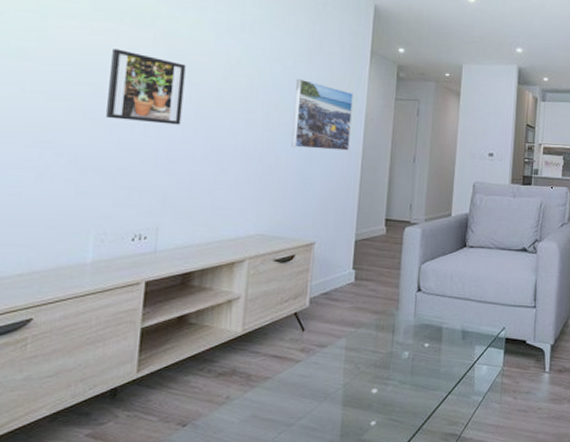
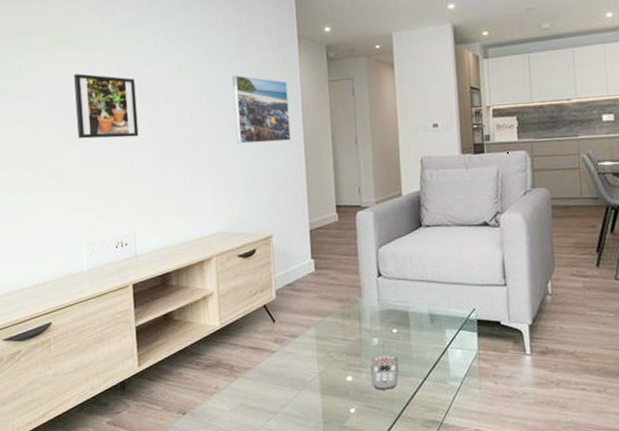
remote control: none [397,368,426,403] -> present [371,354,399,390]

